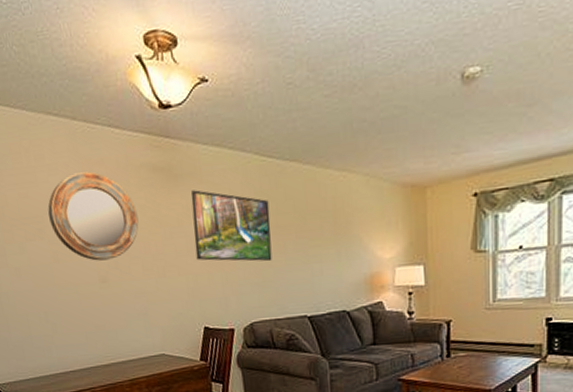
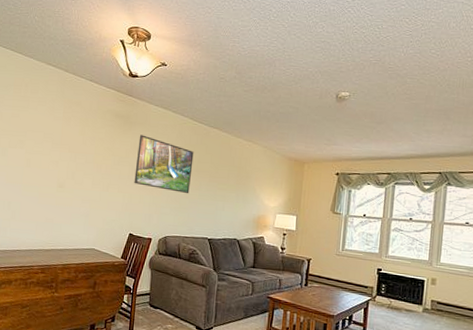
home mirror: present [47,171,139,261] -> none [30,107,98,172]

